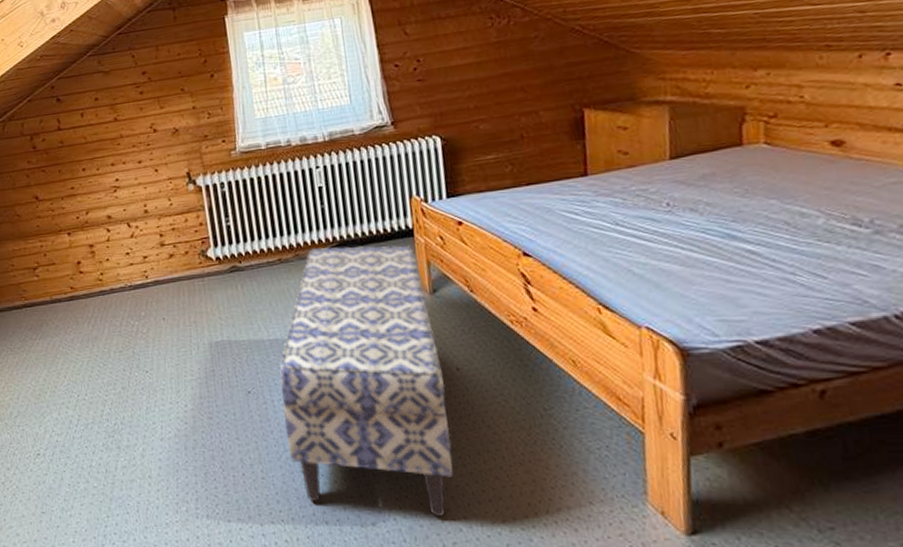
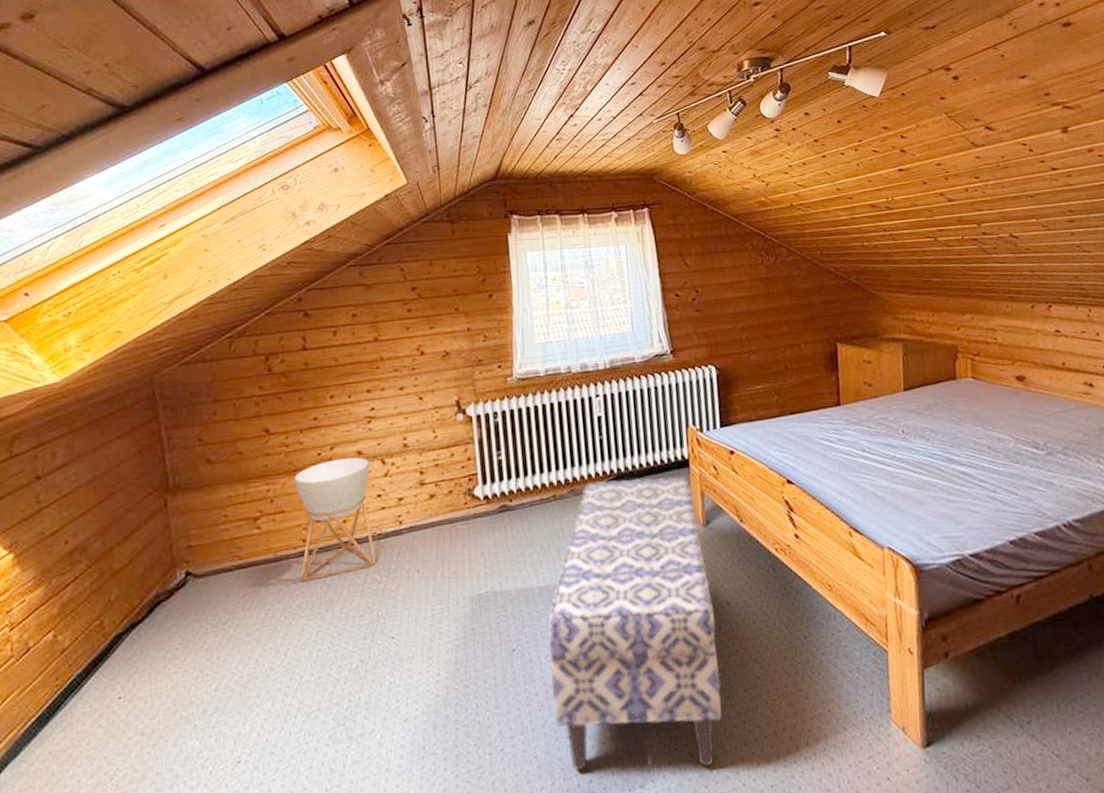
planter: none [60,220,129,321] -> present [293,457,377,582]

